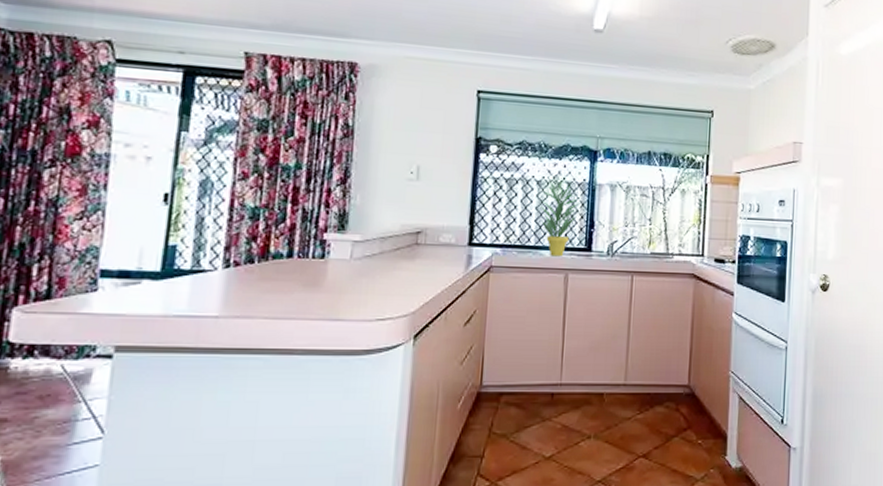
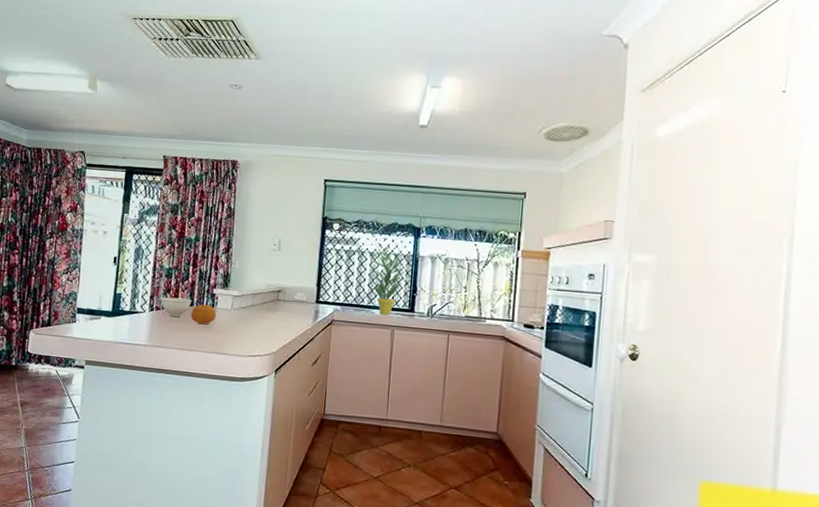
bowl: none [242,247,292,275] -> present [161,297,192,318]
fruit: none [289,254,328,282] -> present [191,304,216,325]

